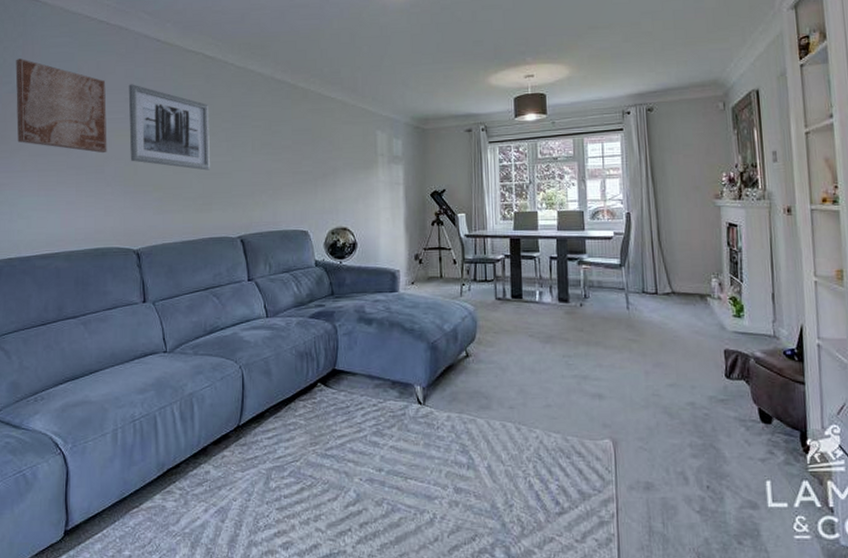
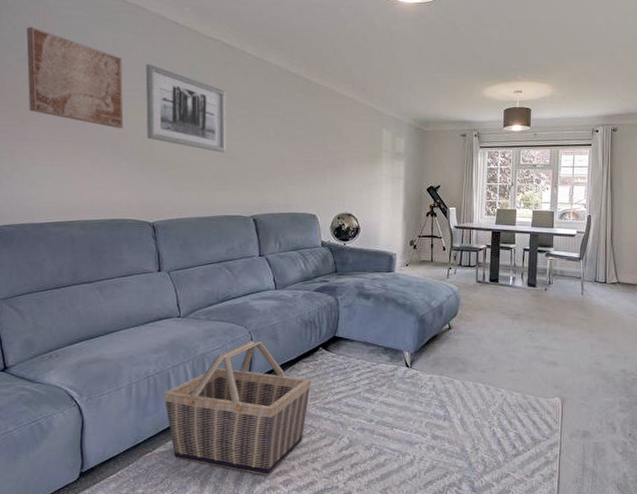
basket: none [150,375,310,537] -> present [163,339,312,476]

